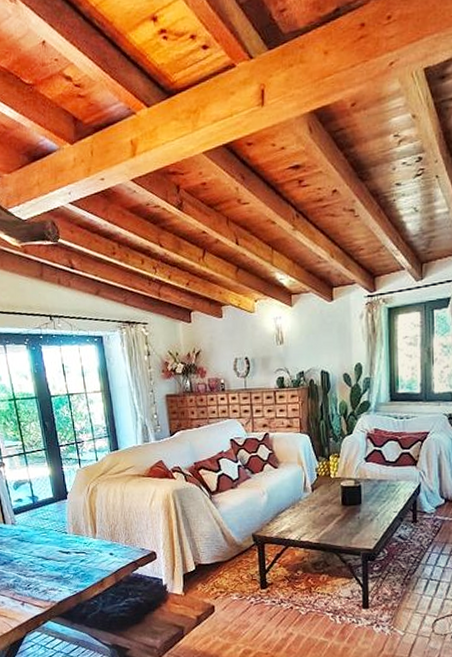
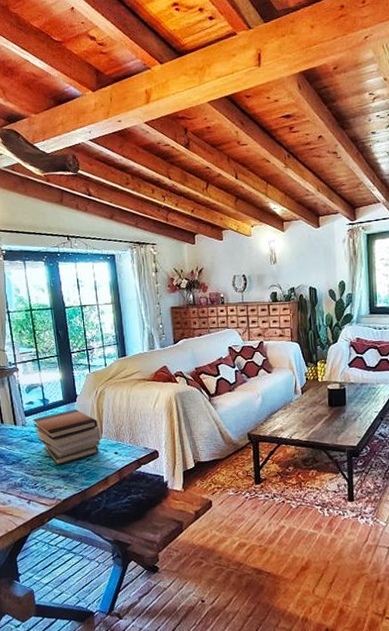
book stack: none [23,506,95,567] -> present [33,408,101,466]

